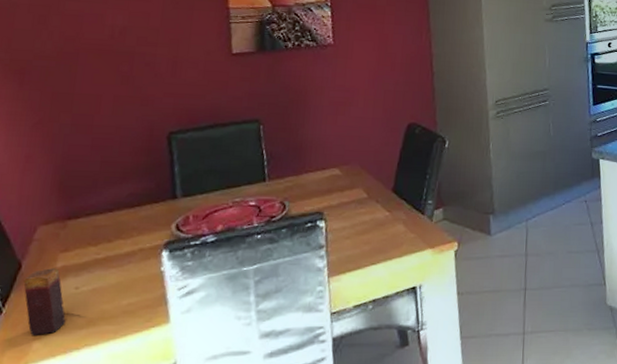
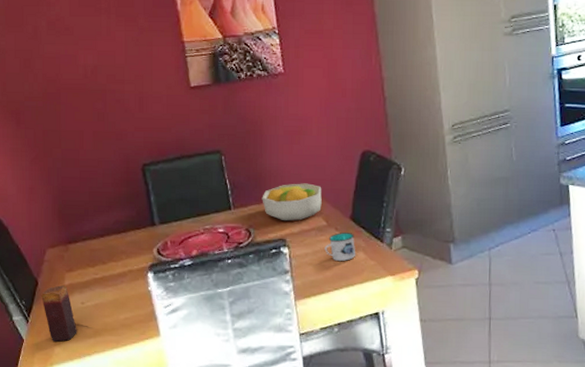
fruit bowl: none [300,154,365,194] -> present [262,183,322,222]
mug: none [363,205,396,235] -> present [324,232,356,262]

